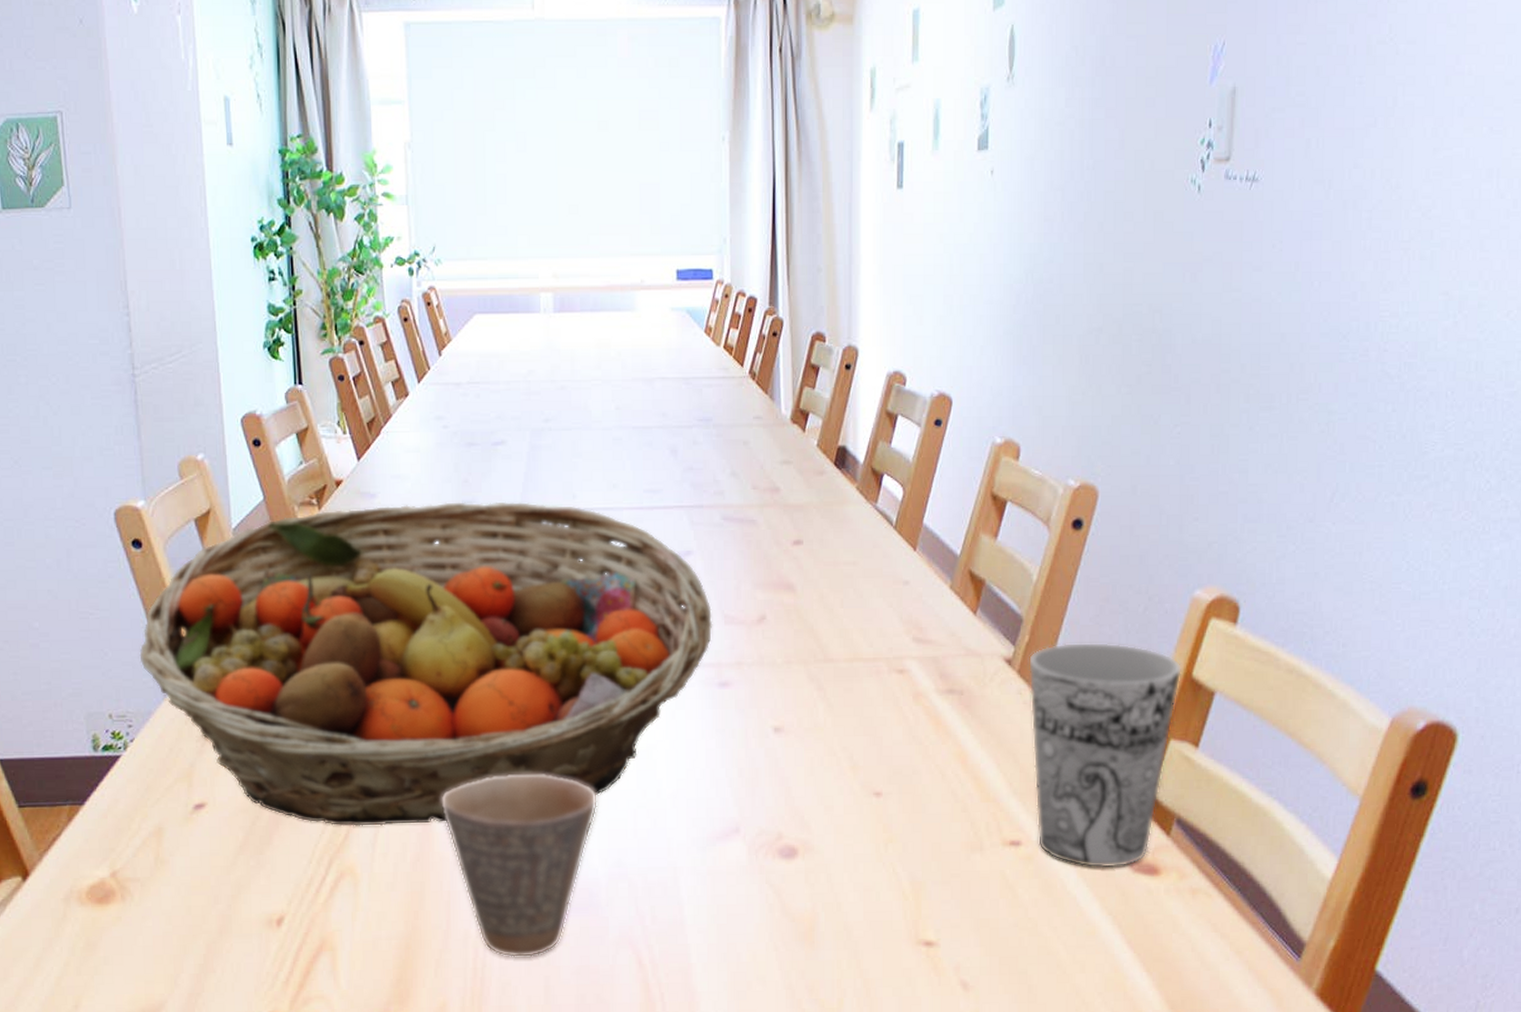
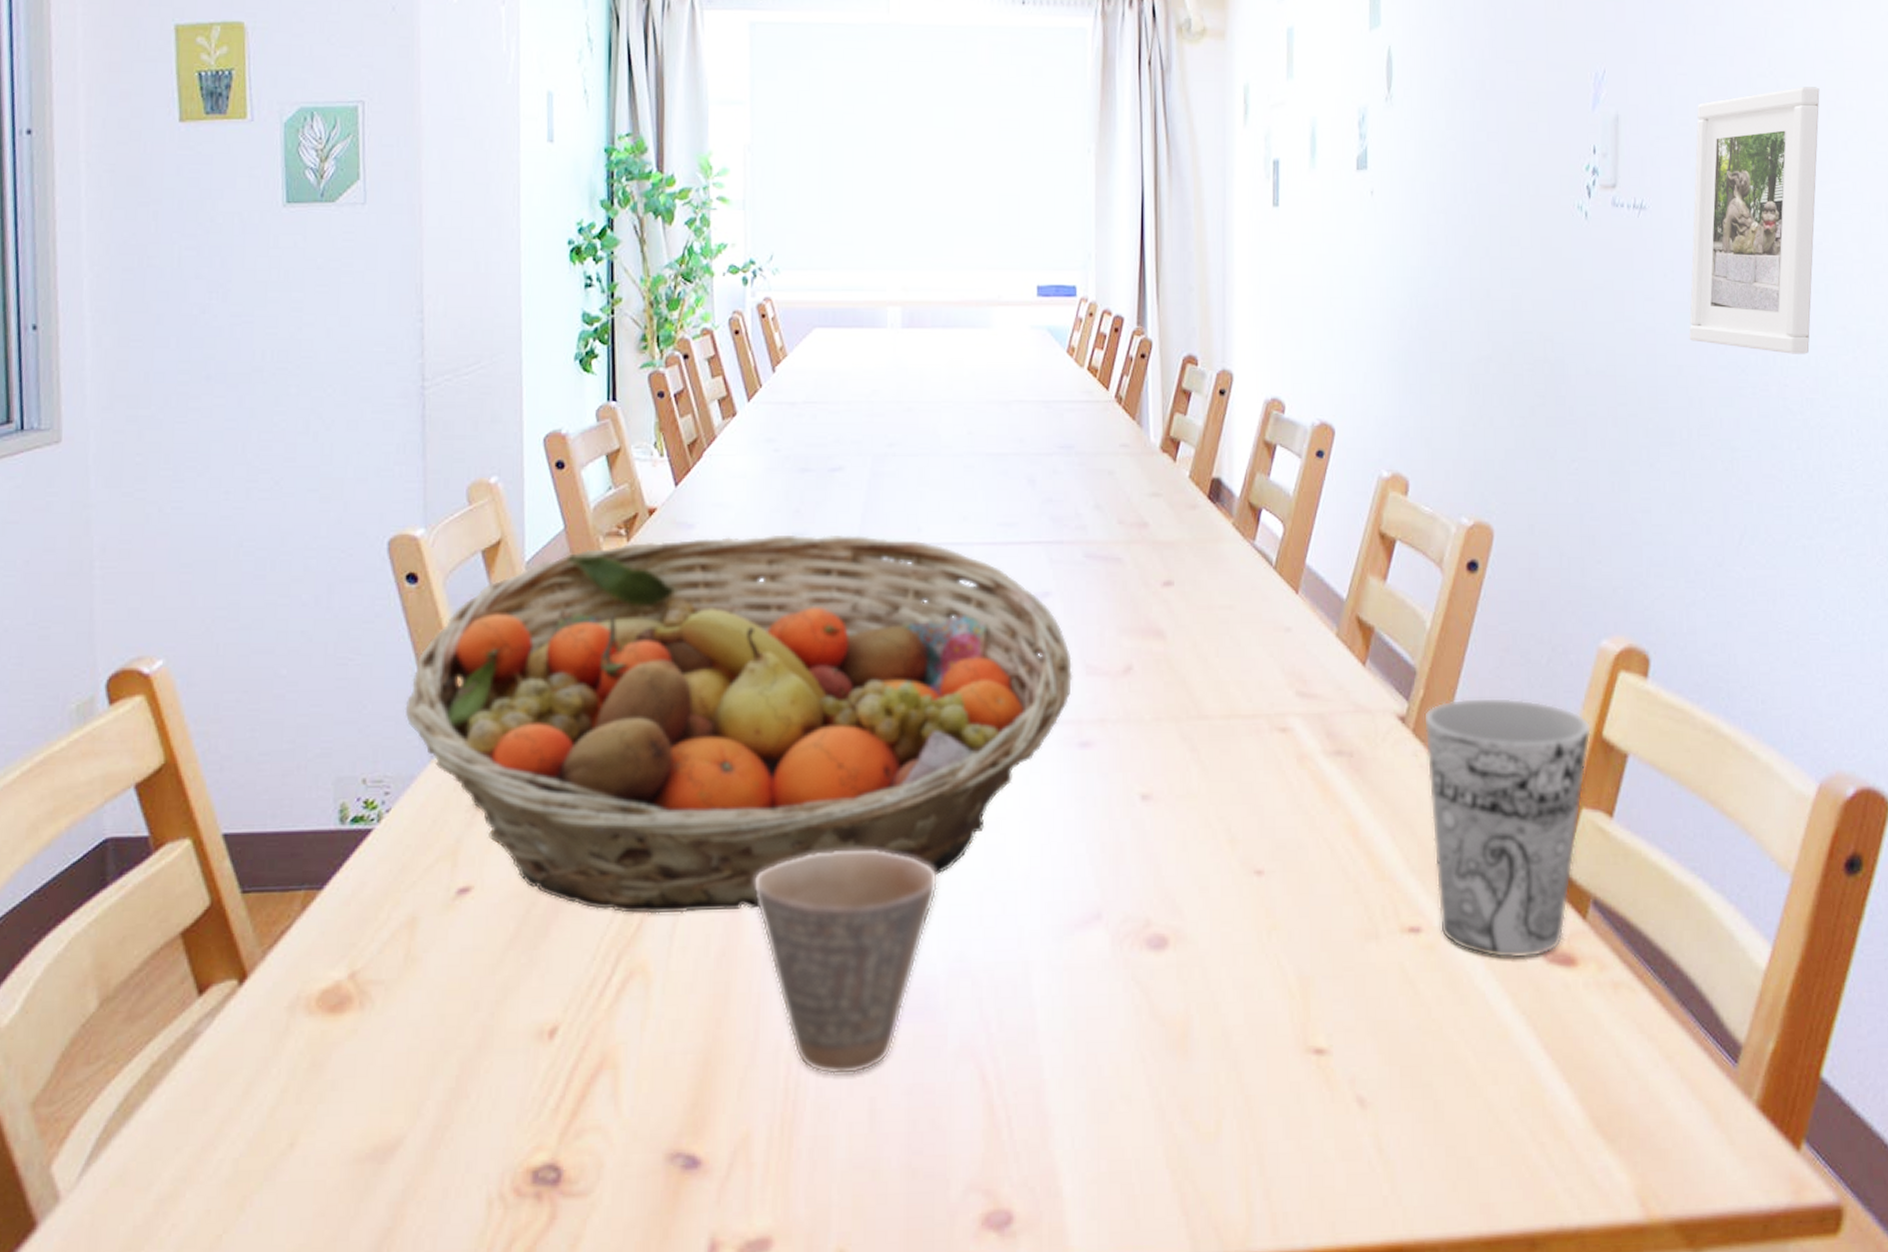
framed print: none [1293,52,1440,320] -> present [1689,86,1820,354]

